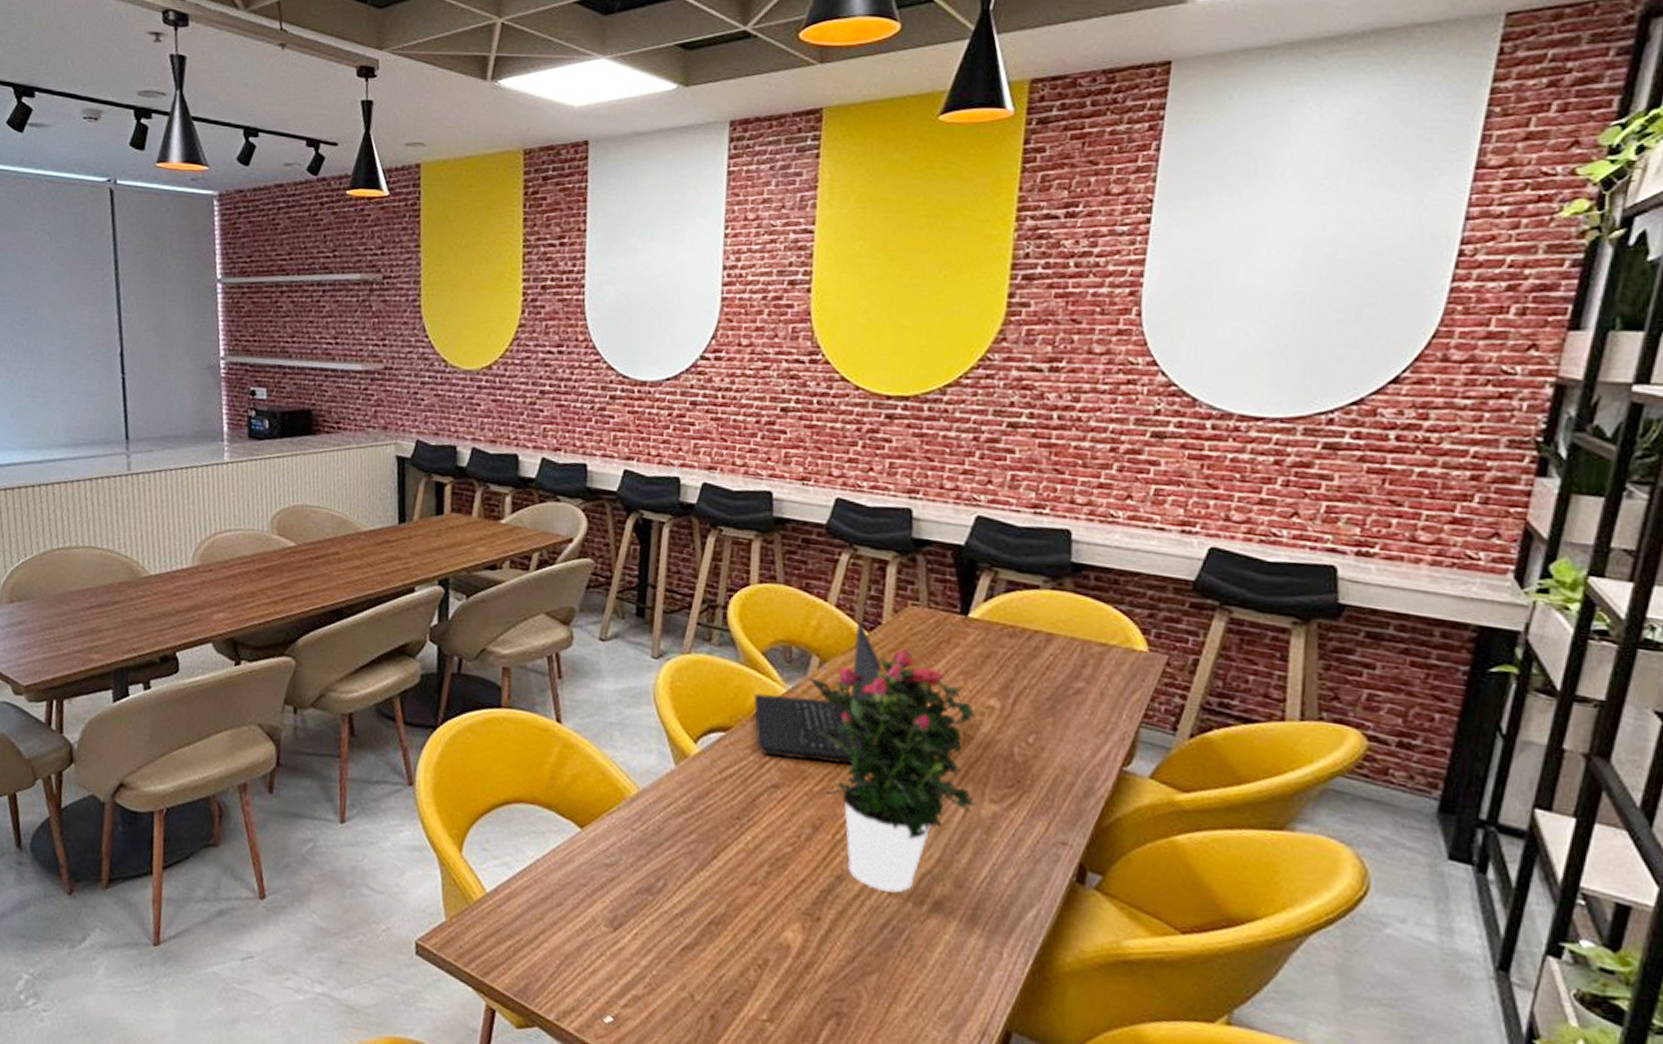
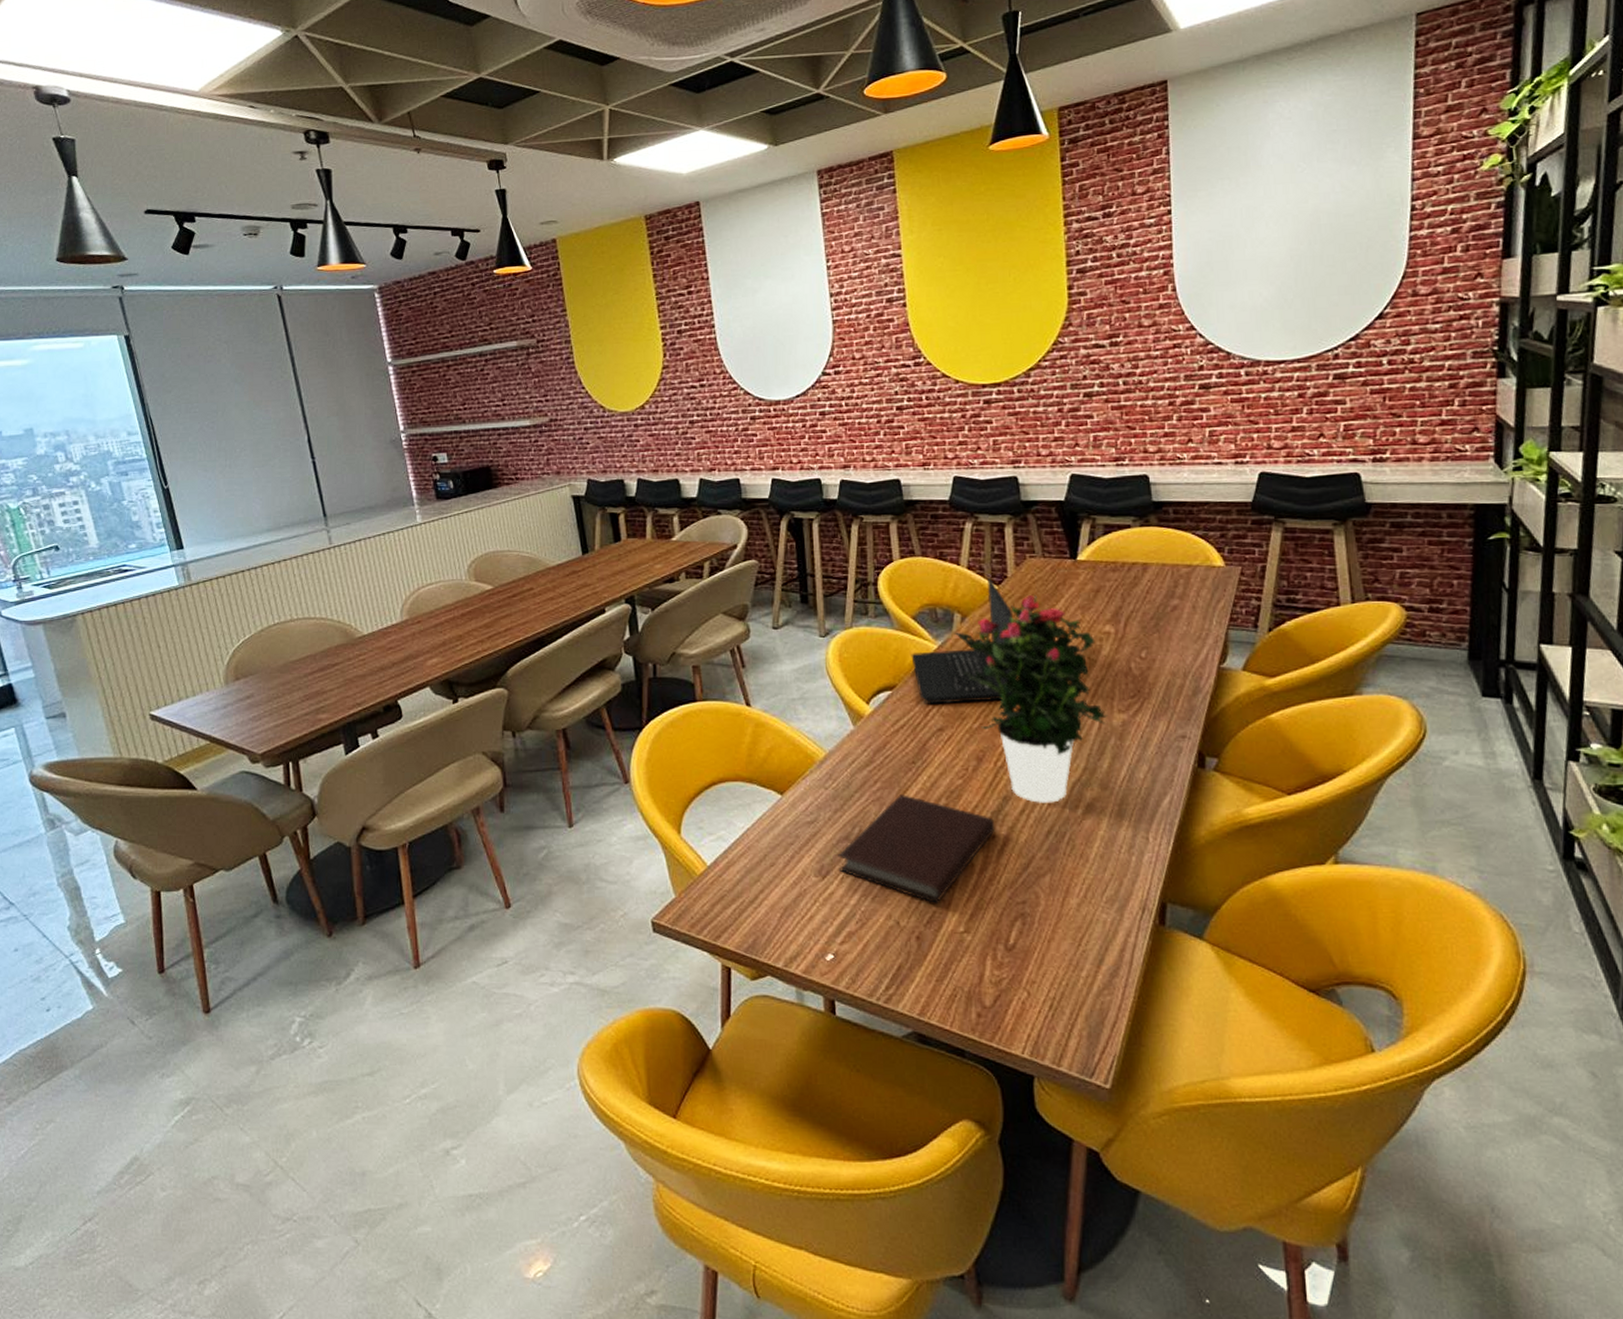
notebook: none [633,851,822,982] -> present [838,793,995,903]

